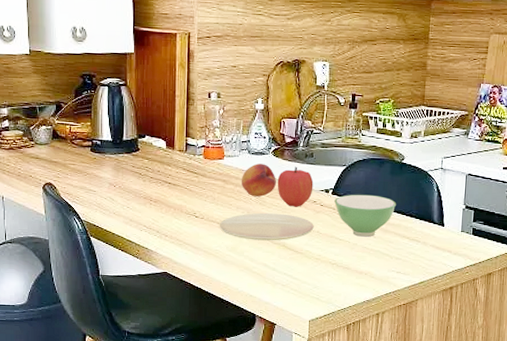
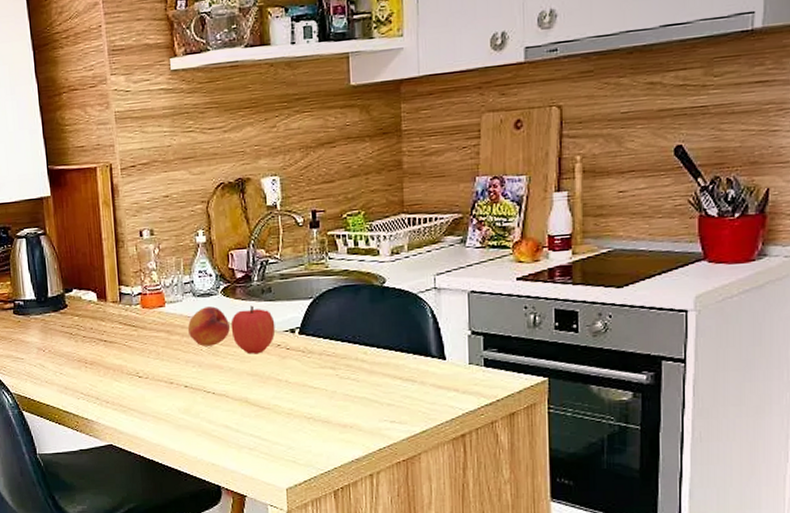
plate: present [219,212,314,241] -> none [167,363,281,398]
bowl: present [334,194,397,237] -> none [303,329,382,382]

